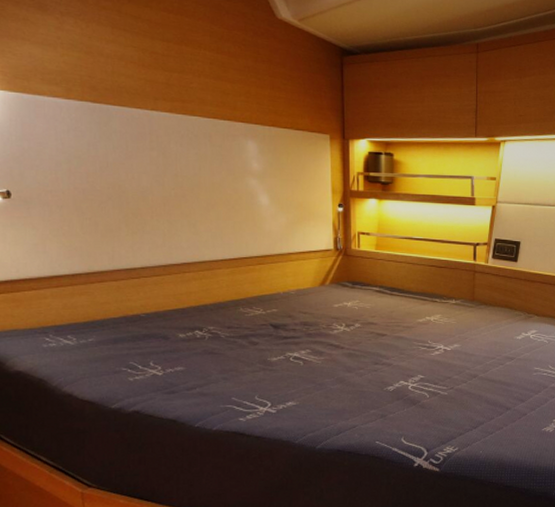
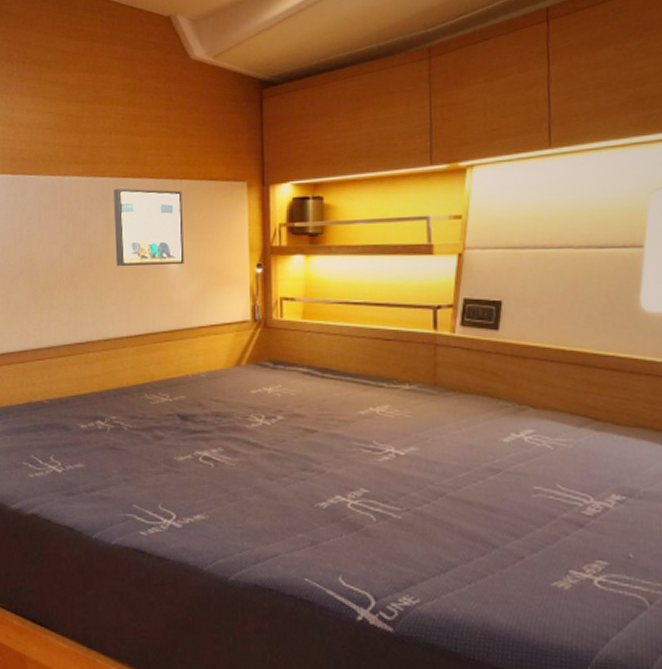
wall art: none [205,128,274,200] -> present [113,188,184,266]

